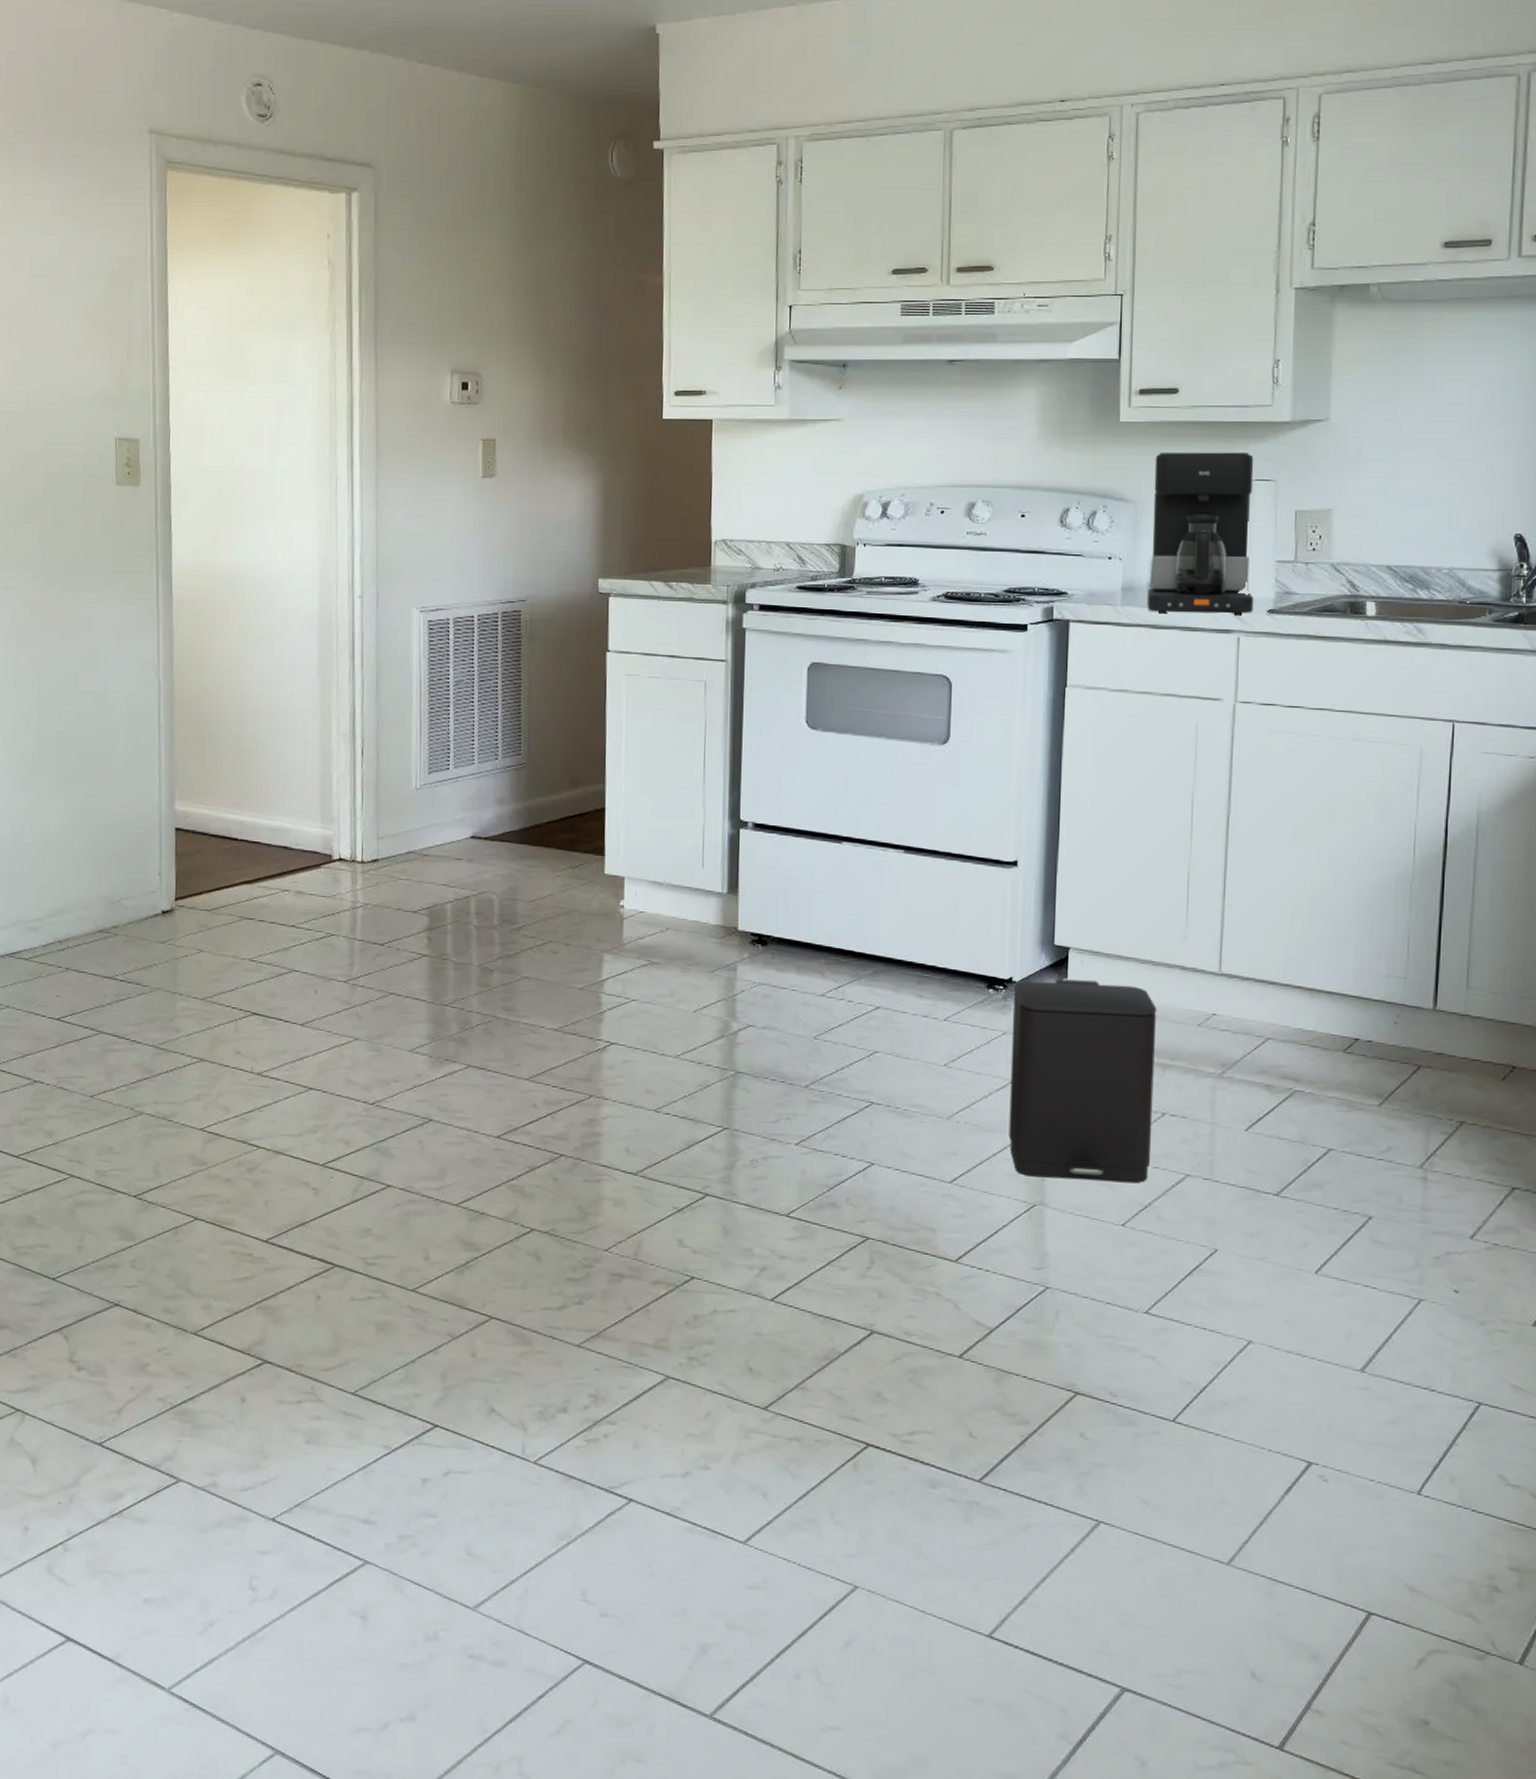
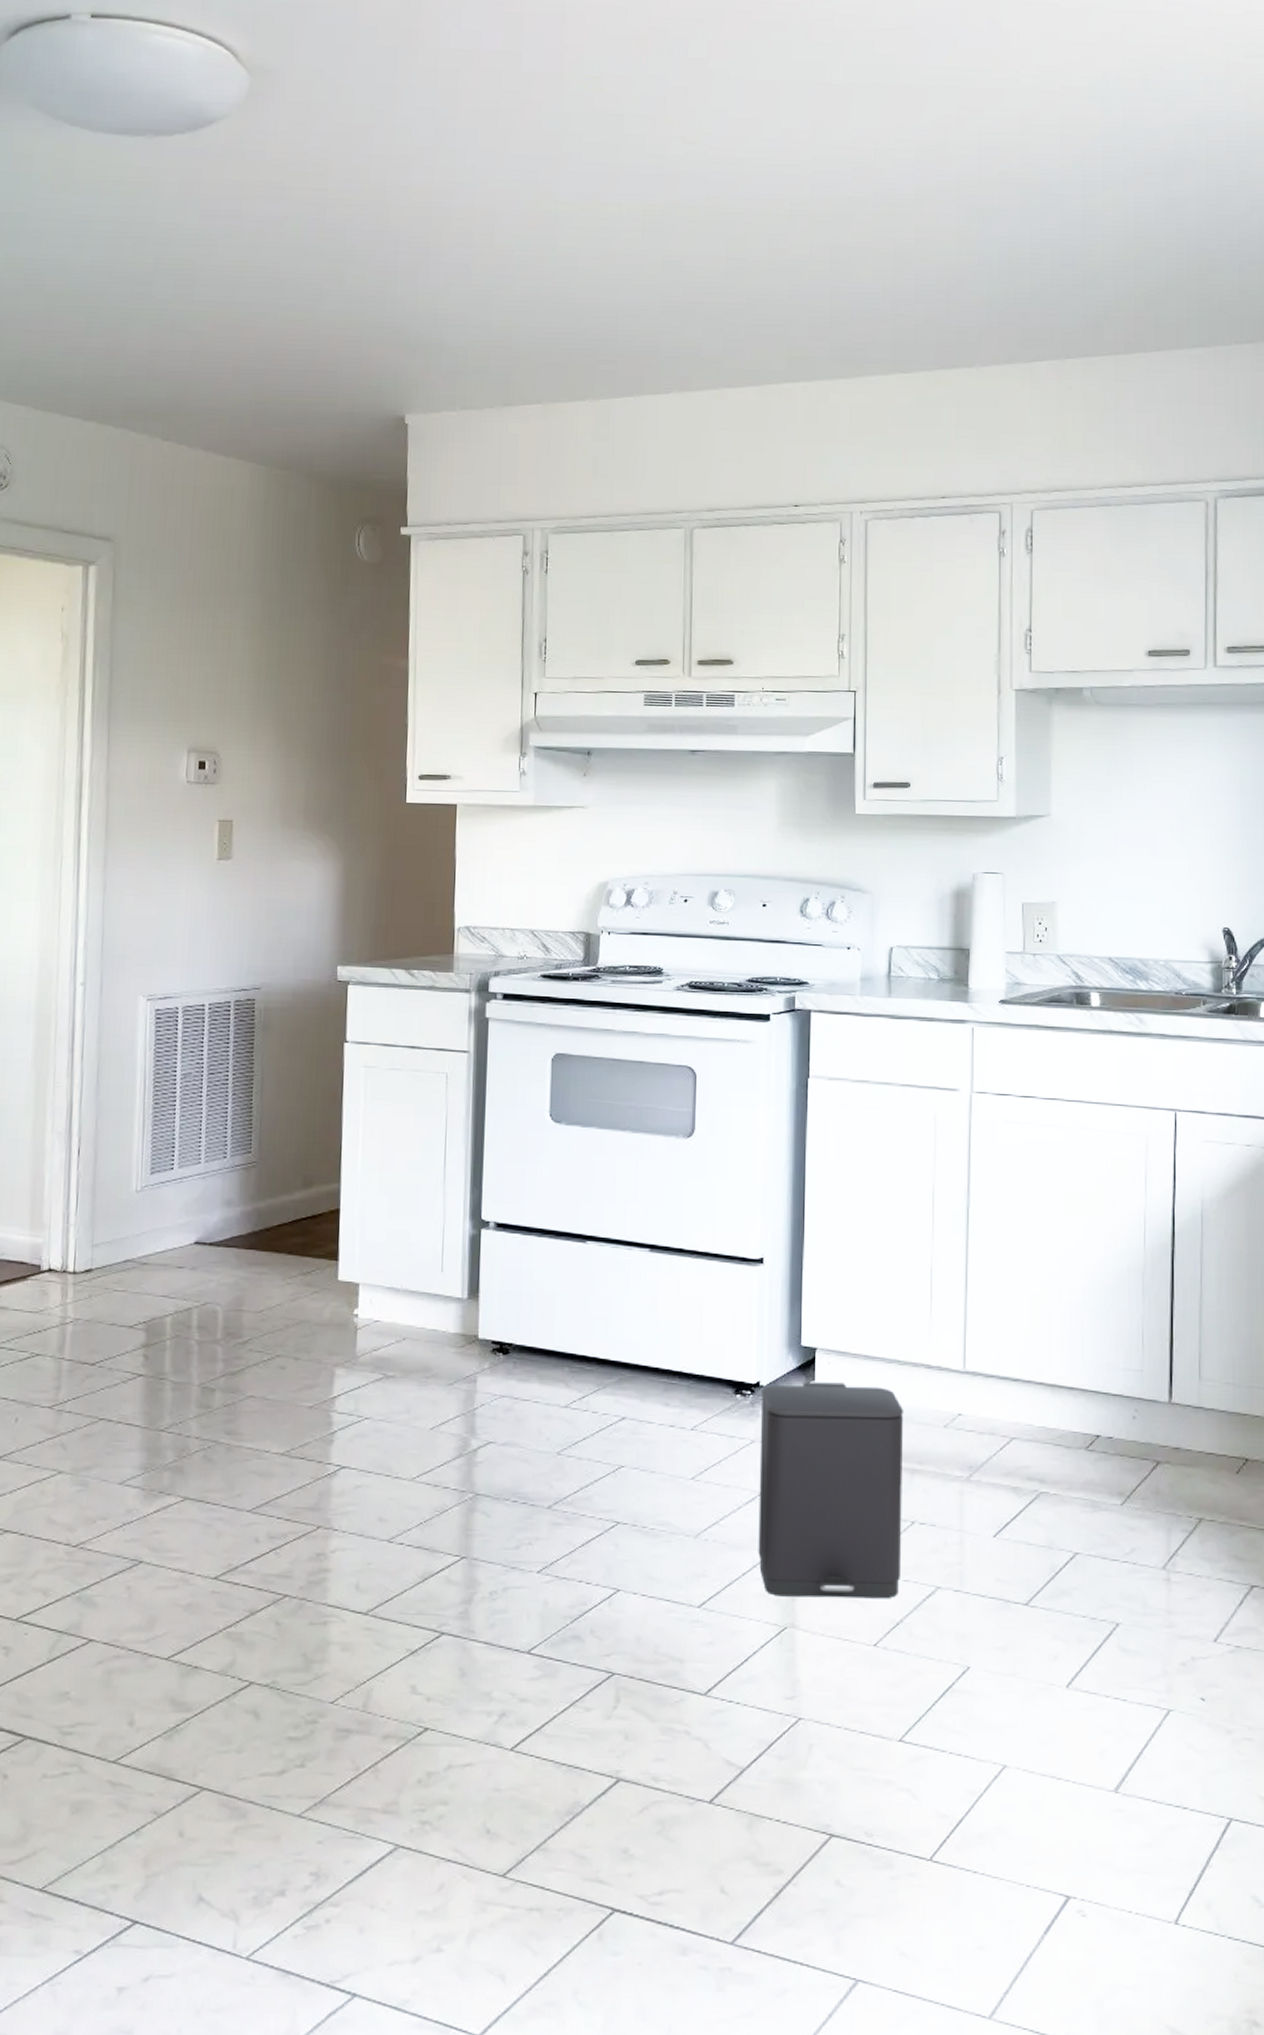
coffee maker: present [1147,452,1254,614] -> none [885,844,986,1005]

